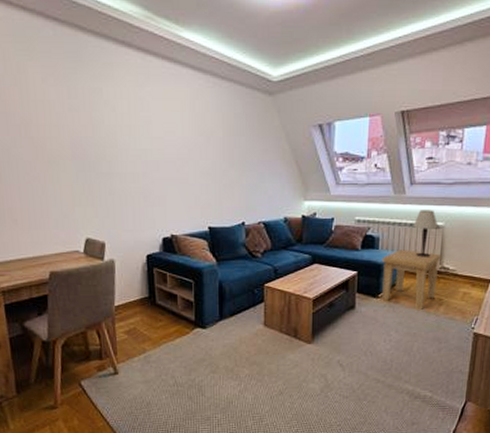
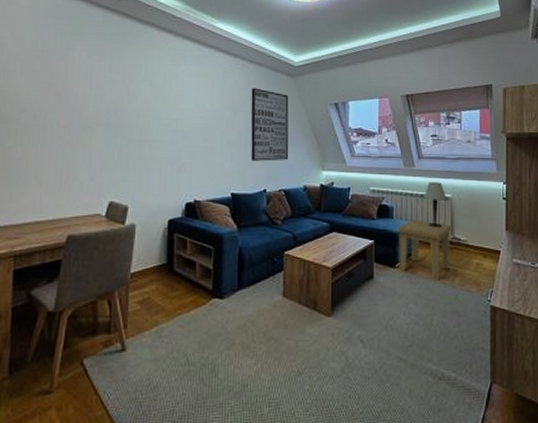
wall art: none [225,110,268,192] -> present [251,88,289,161]

